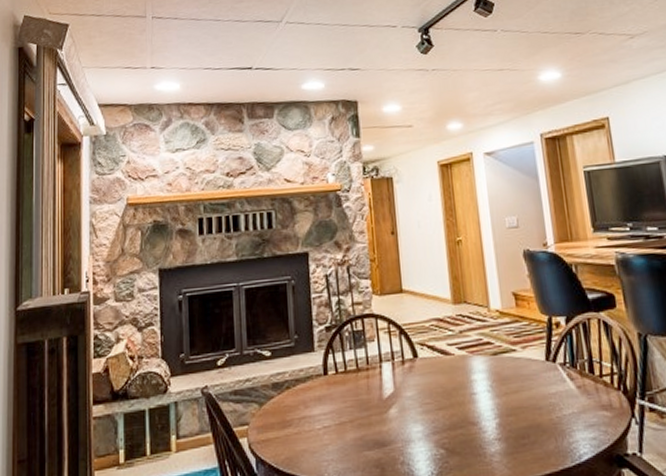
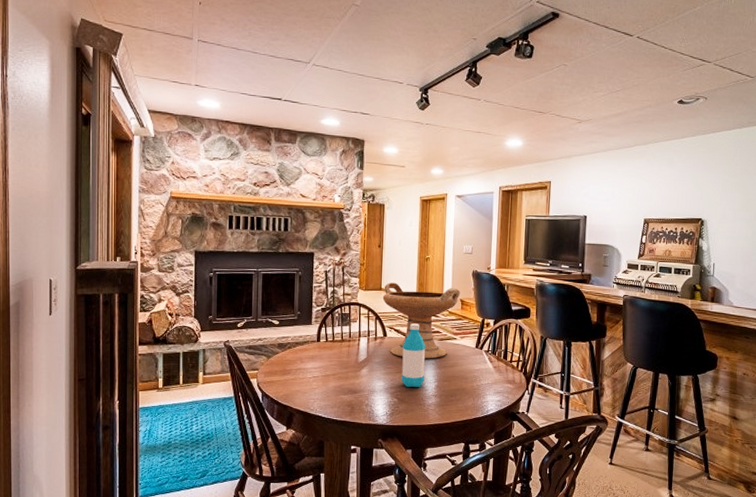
decorative bowl: none [405,276,512,386] -> present [382,282,461,359]
water bottle: none [442,334,480,431] -> present [401,323,426,388]

